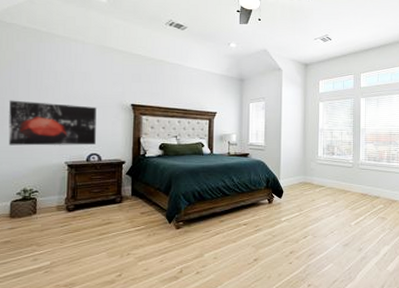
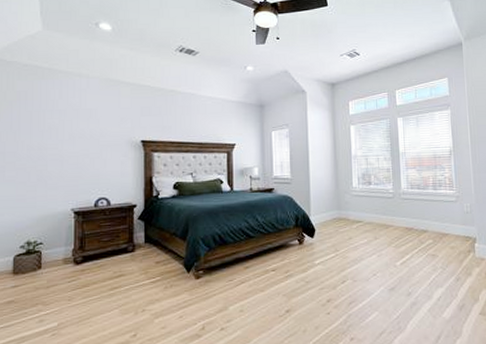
wall art: present [8,100,96,146] -> none [10,143,104,194]

